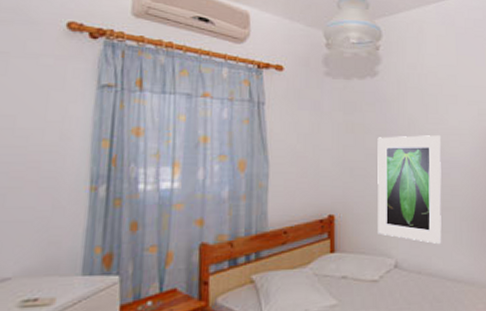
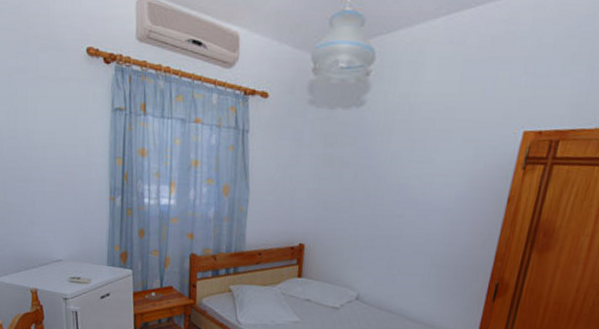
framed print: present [377,135,442,244] -> none [344,172,424,284]

